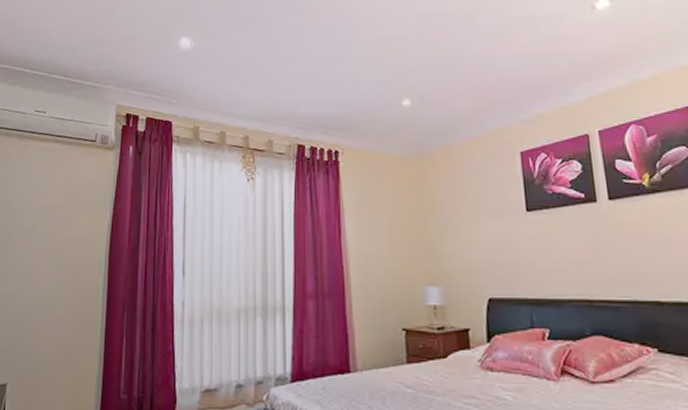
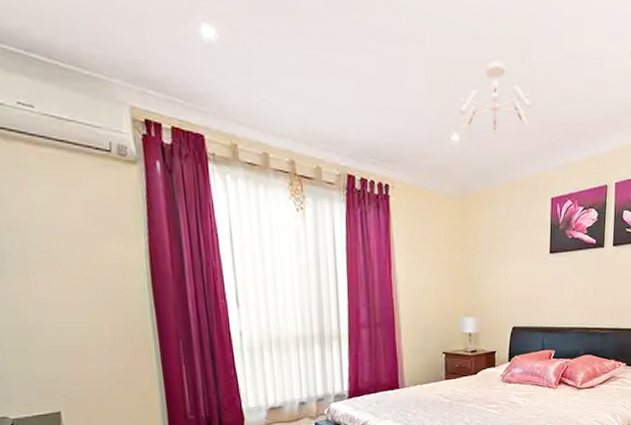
ceiling light fixture: none [408,31,487,97] -> present [459,60,532,135]

